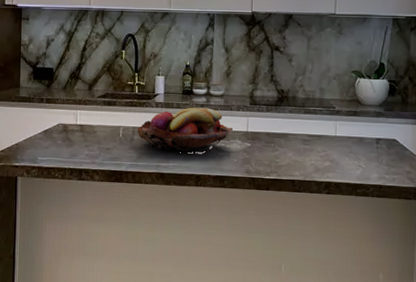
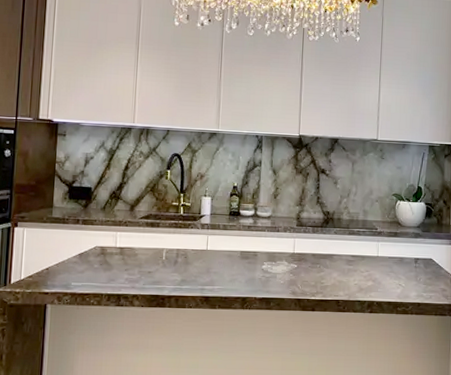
fruit basket: present [137,107,234,152] -> none [181,228,280,274]

